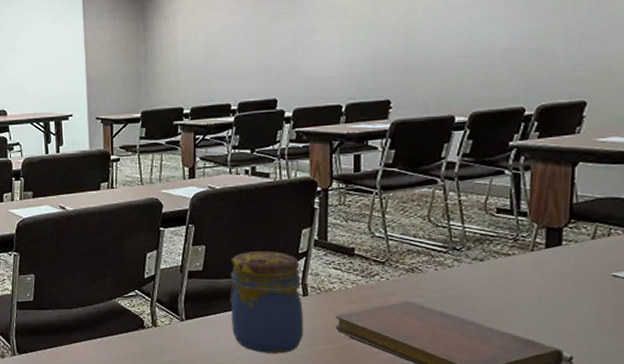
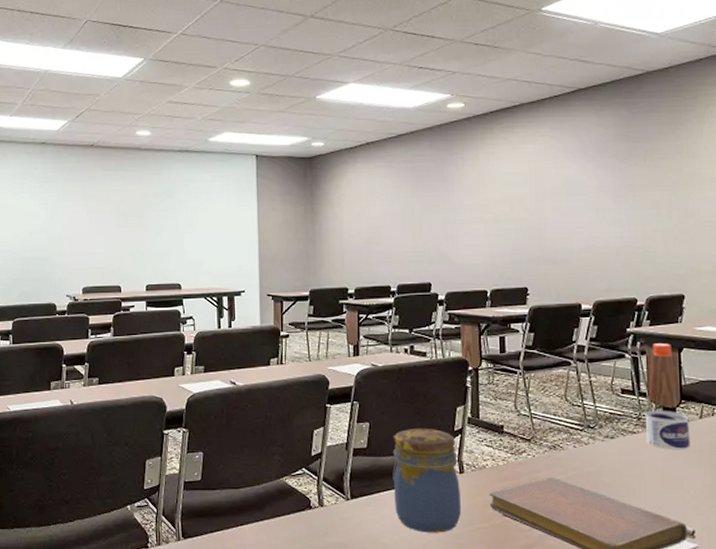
water bottle: none [522,157,578,273] -> present [644,343,690,450]

